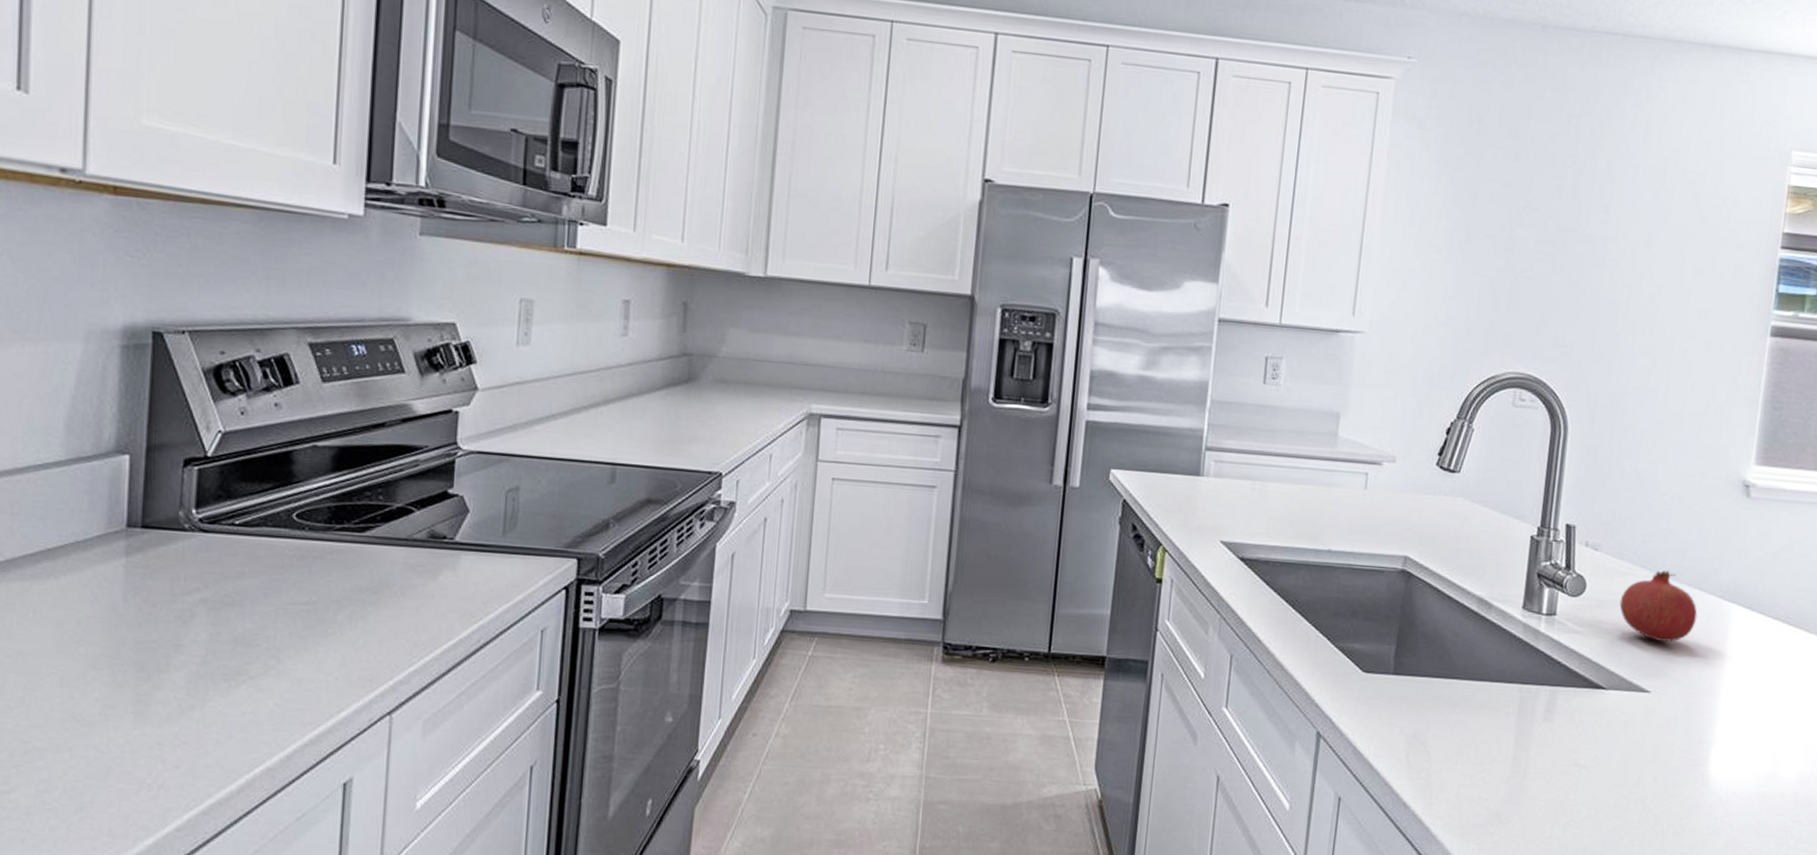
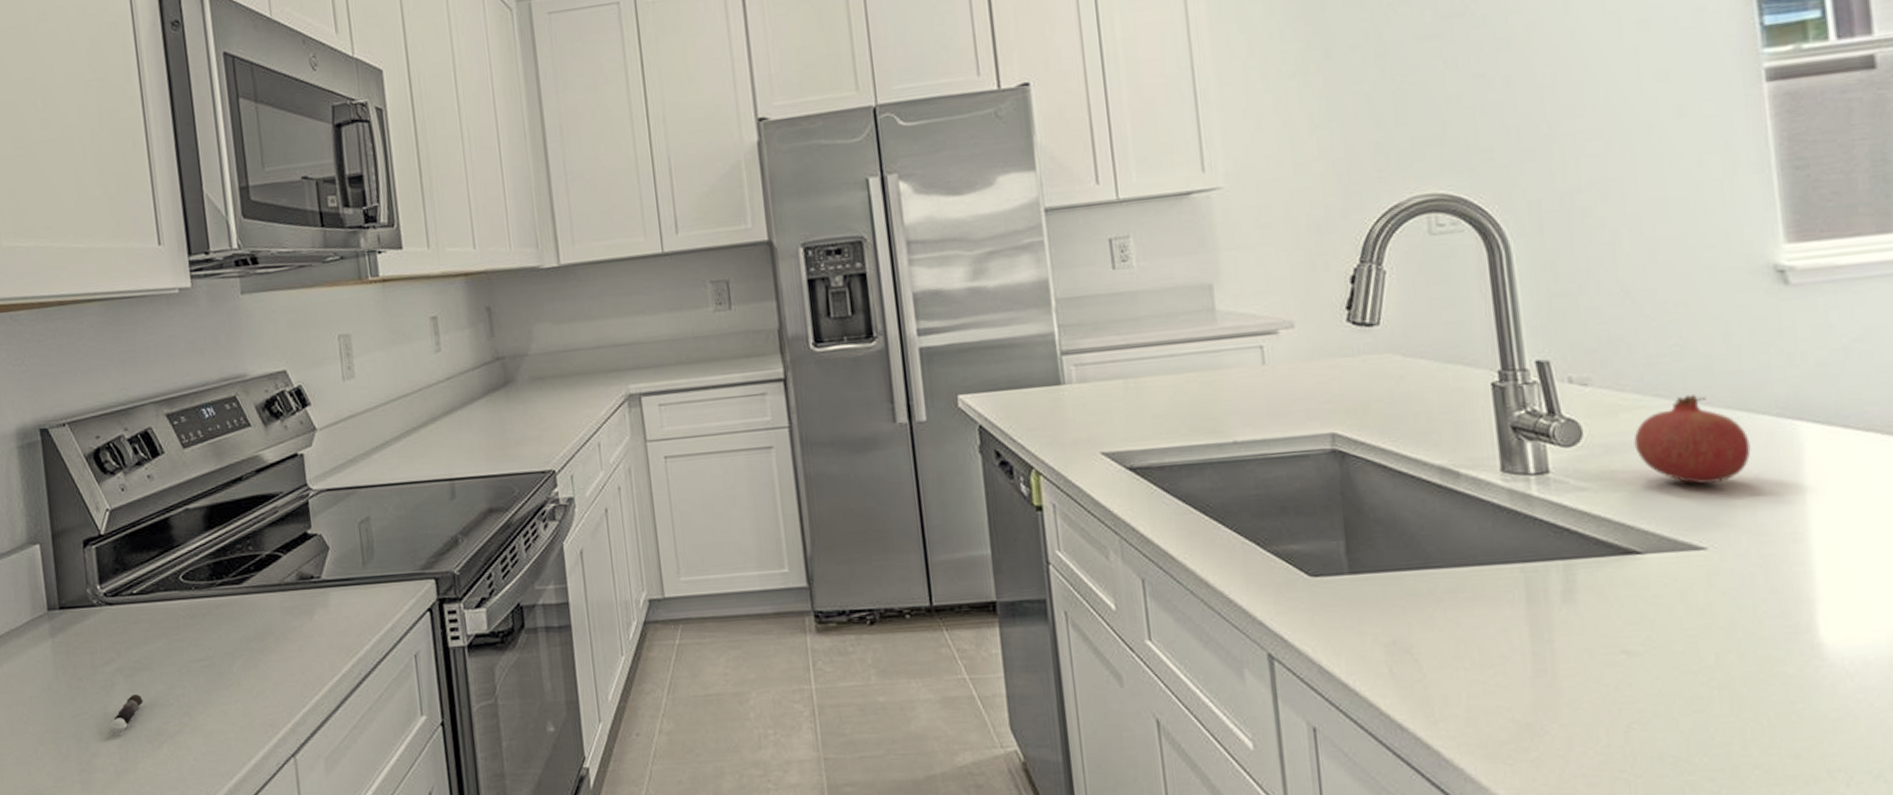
pepper shaker: none [180,629,226,668] -> present [109,694,143,734]

